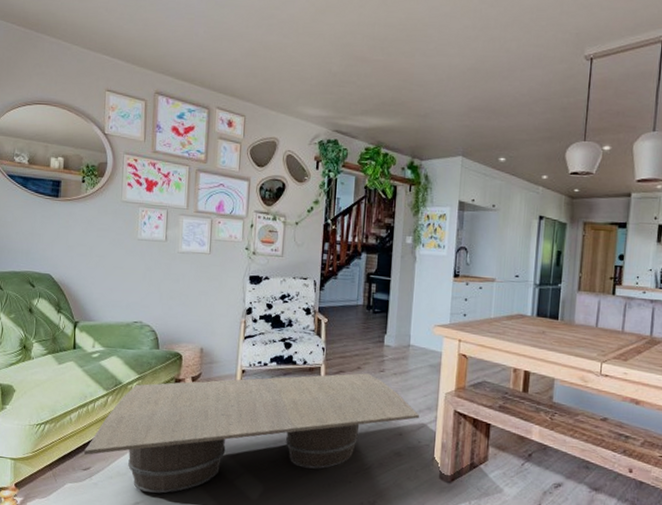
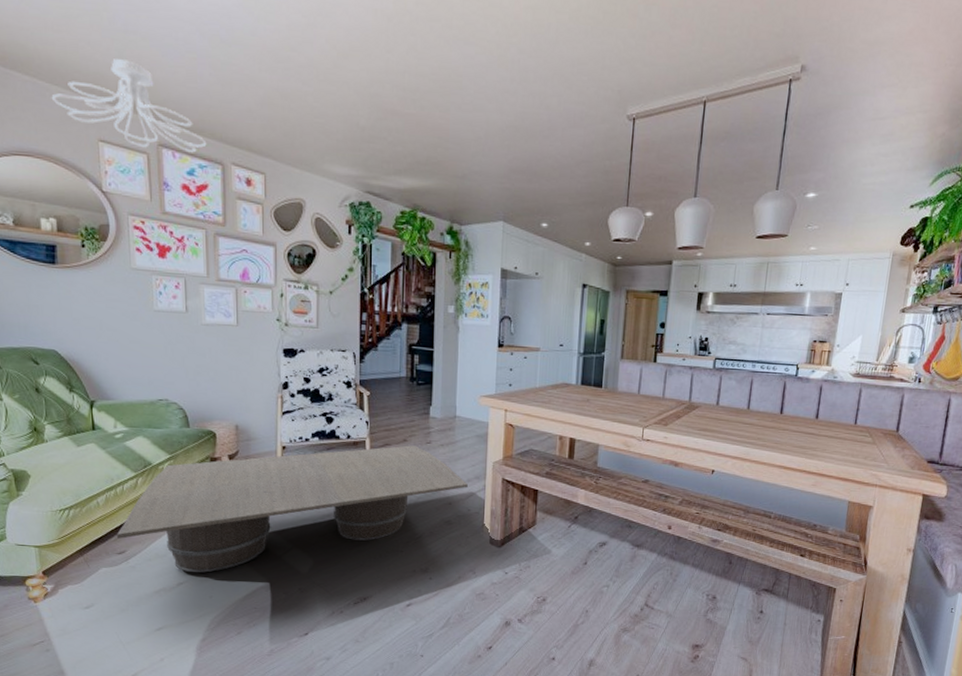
ceiling light fixture: none [71,22,197,99] -> present [51,59,207,153]

